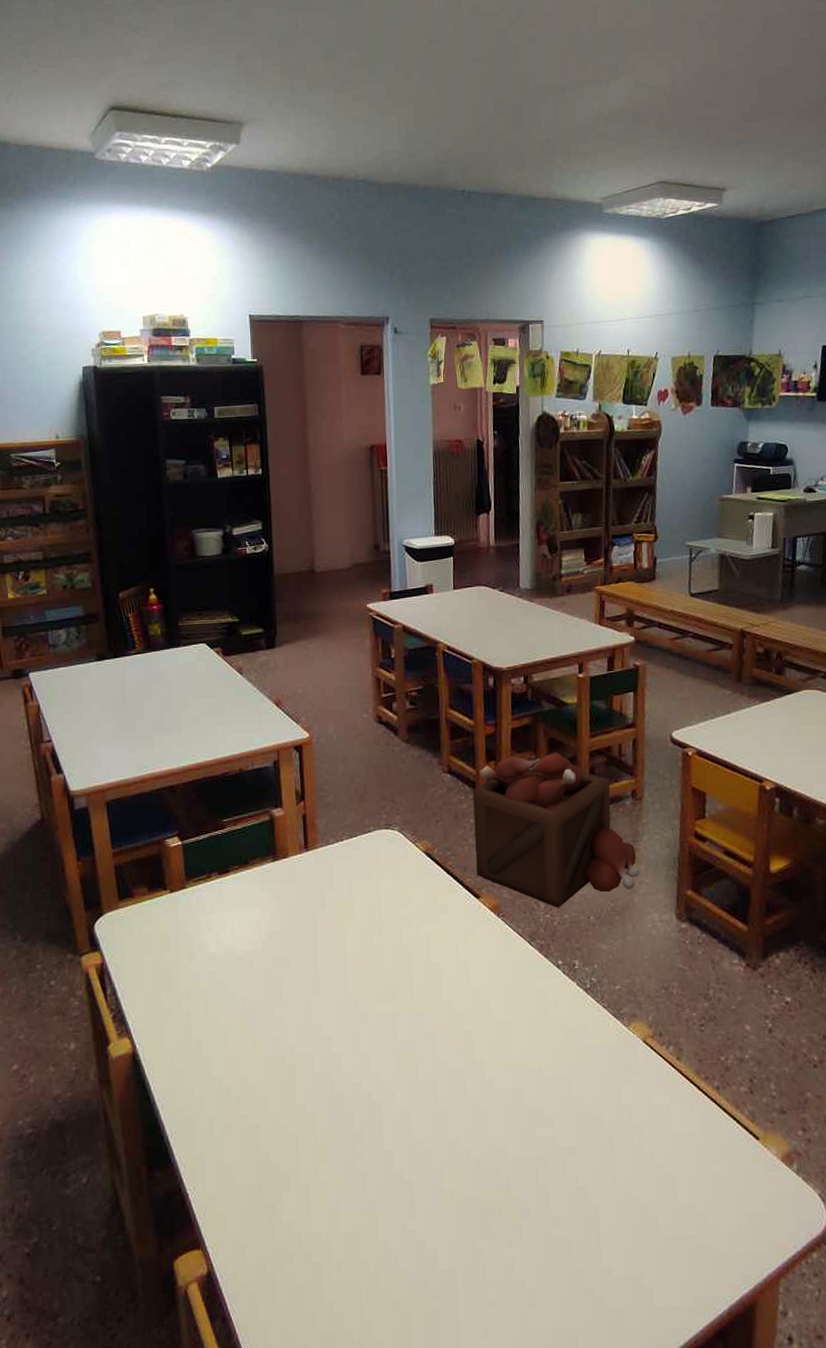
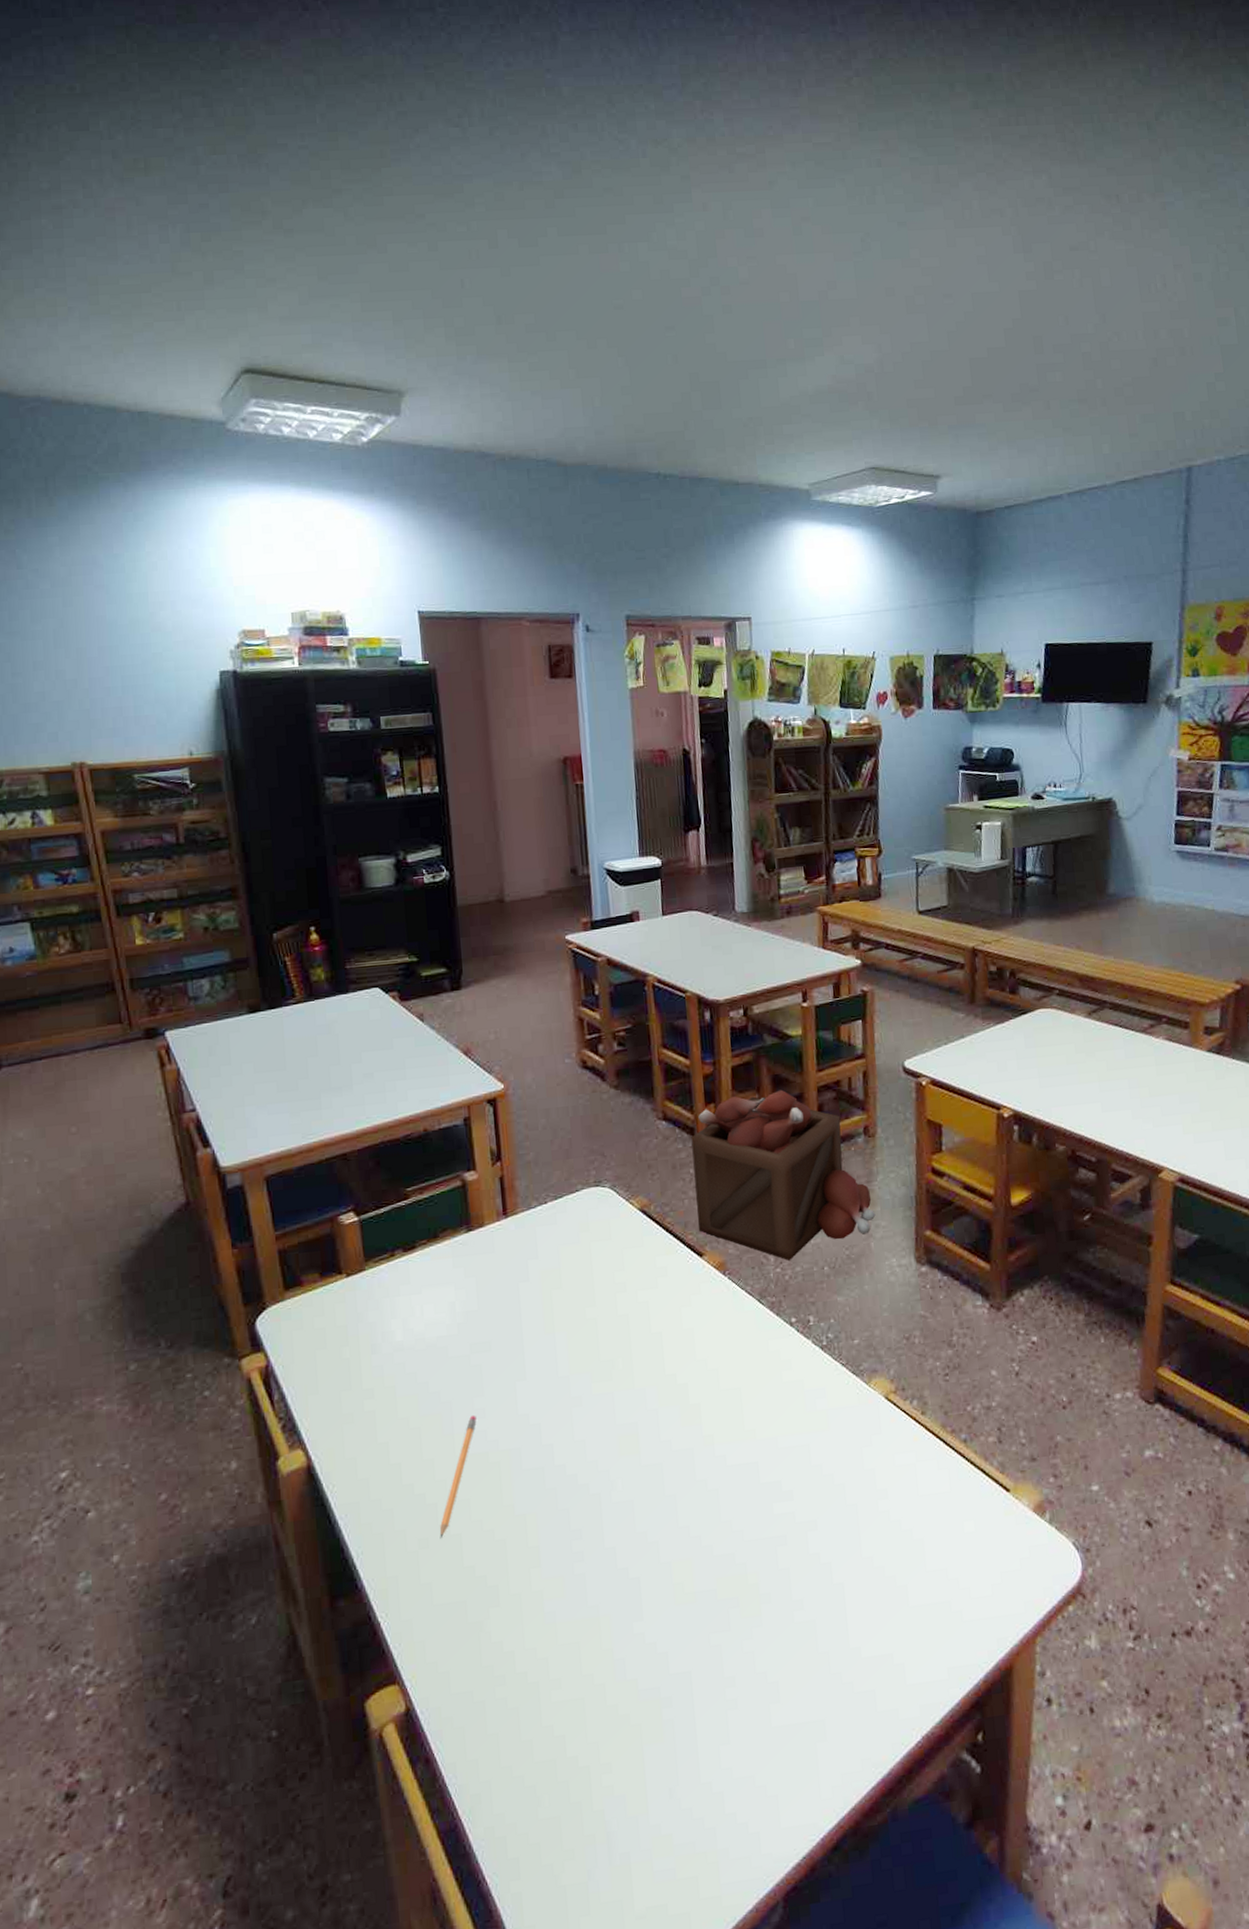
pencil: none [241,1022,276,1127] -> present [439,1415,477,1539]

